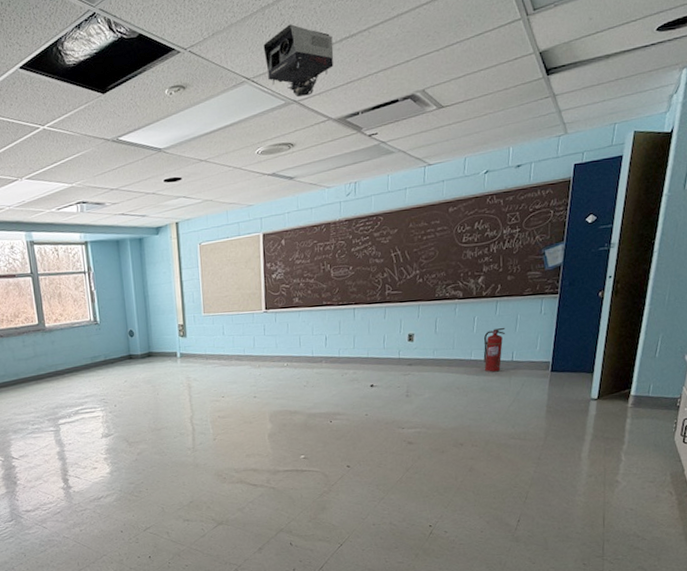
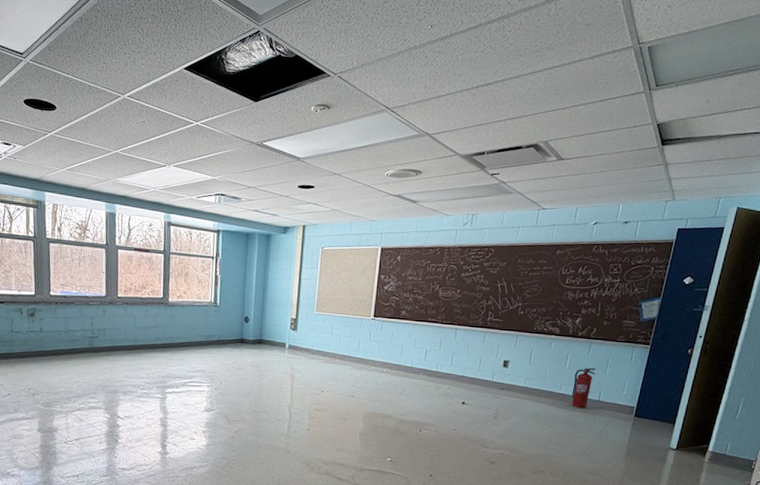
projector: present [263,24,334,98] -> none [405,66,470,131]

